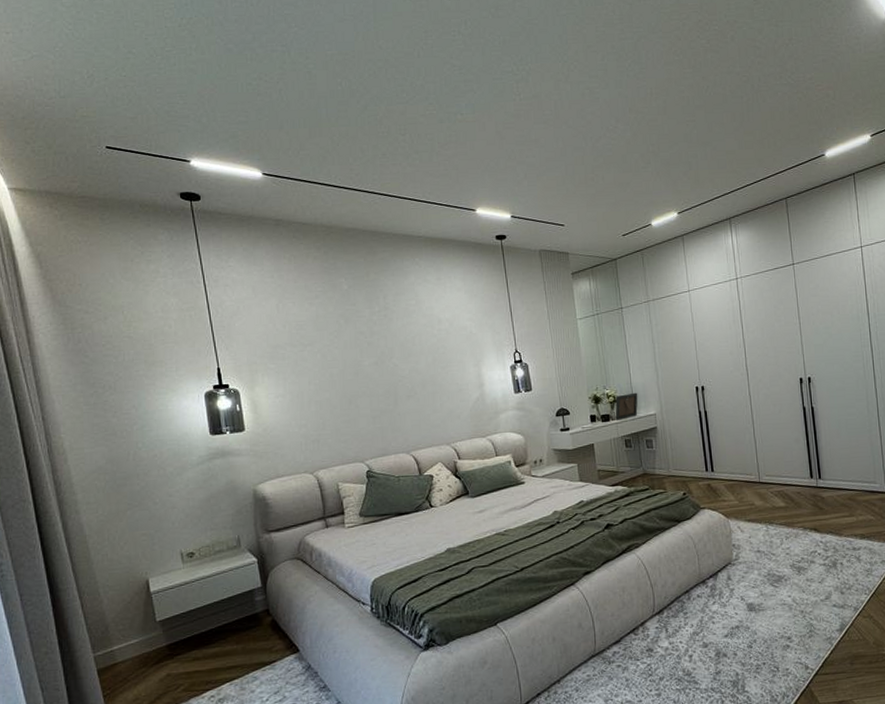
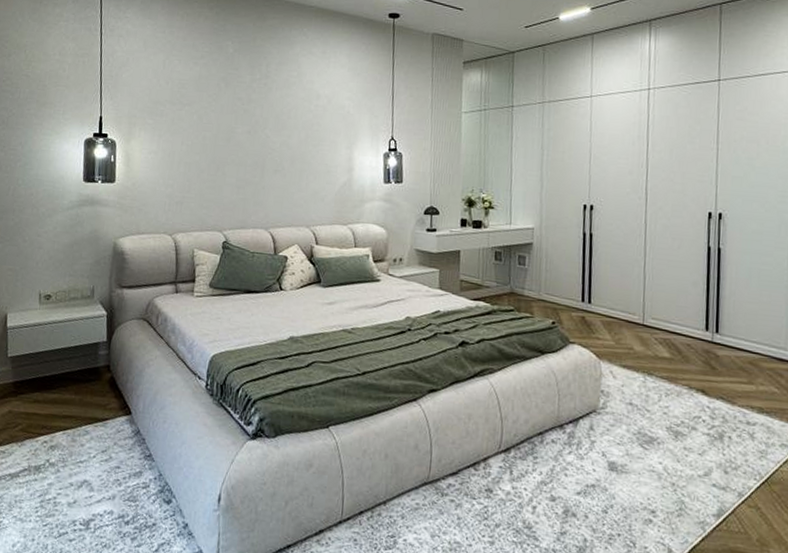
picture frame: present [615,392,638,420] -> none [488,201,517,229]

